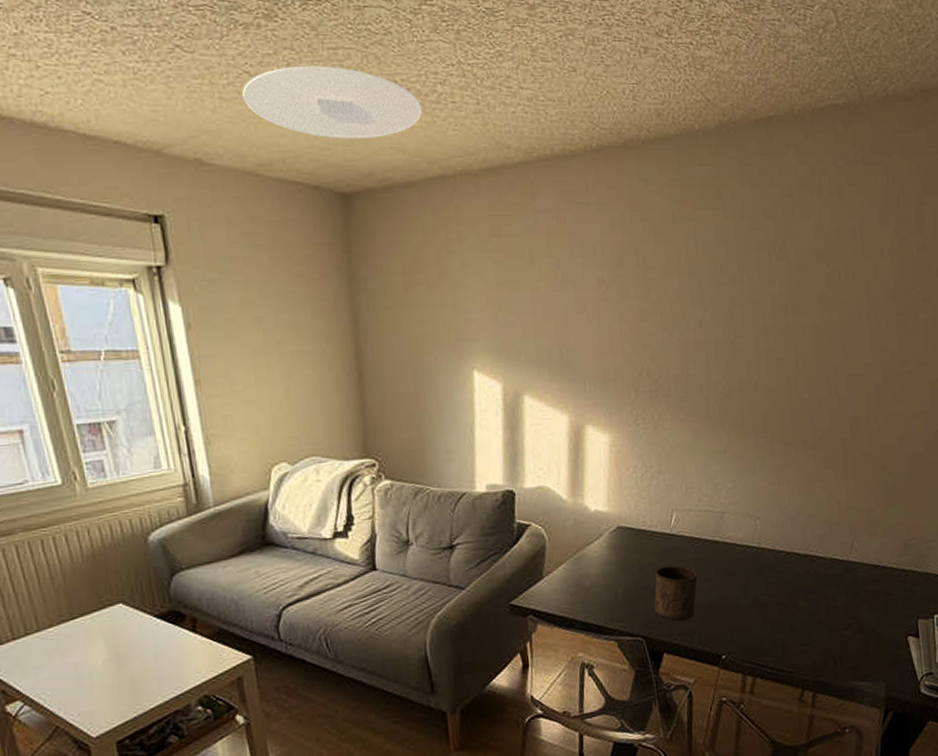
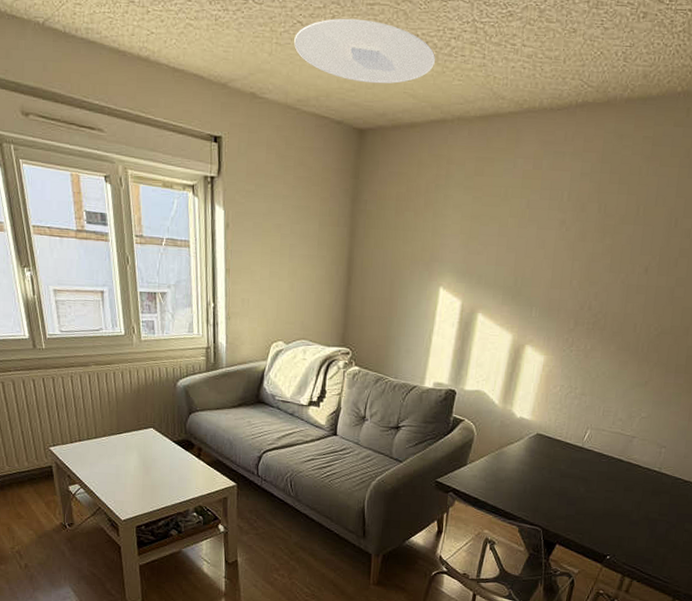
cup: present [654,565,698,621] -> none [556,473,599,521]

